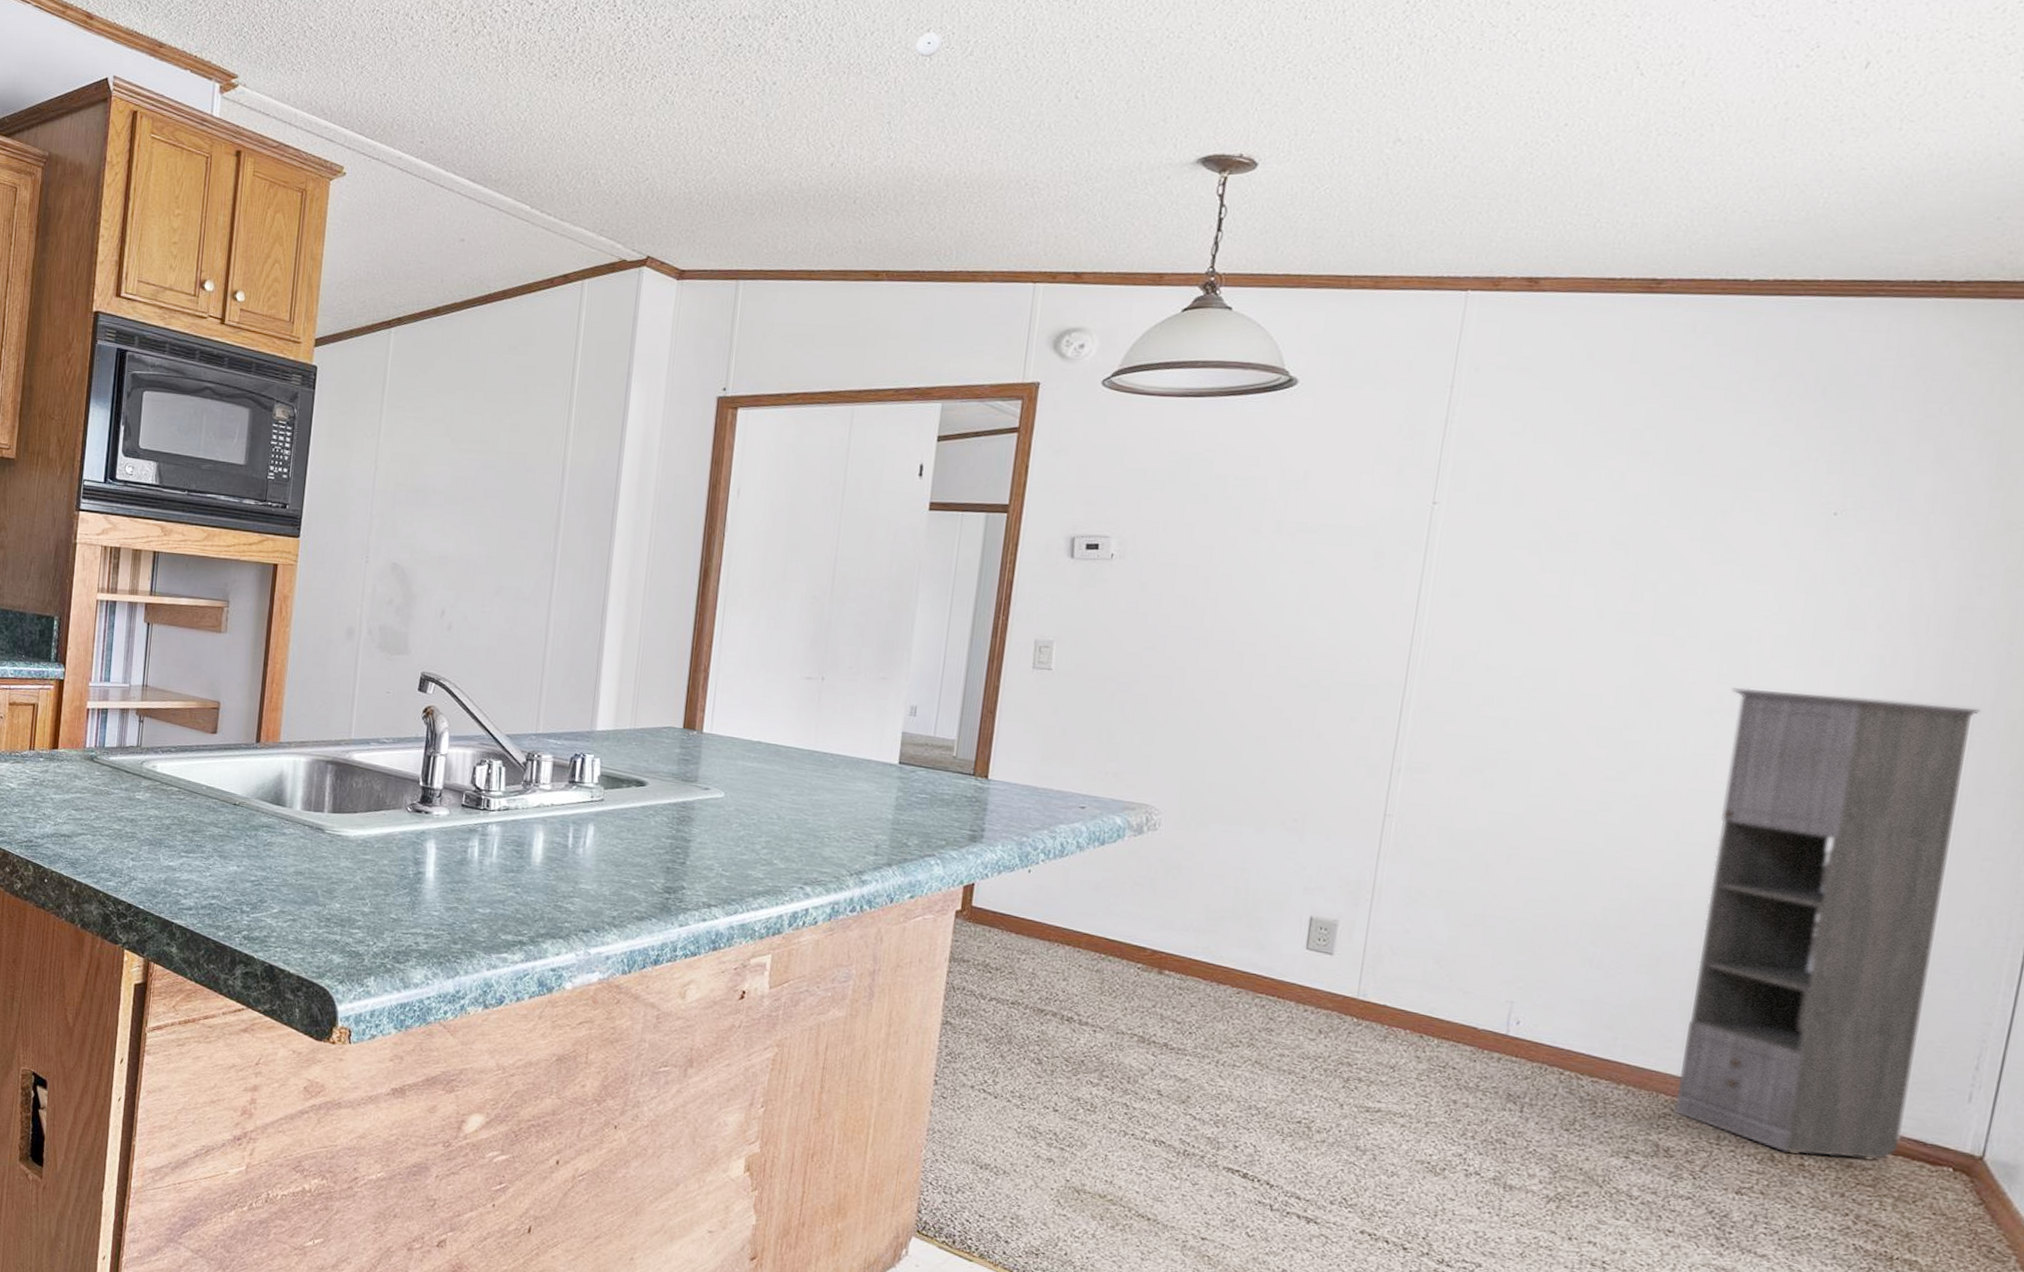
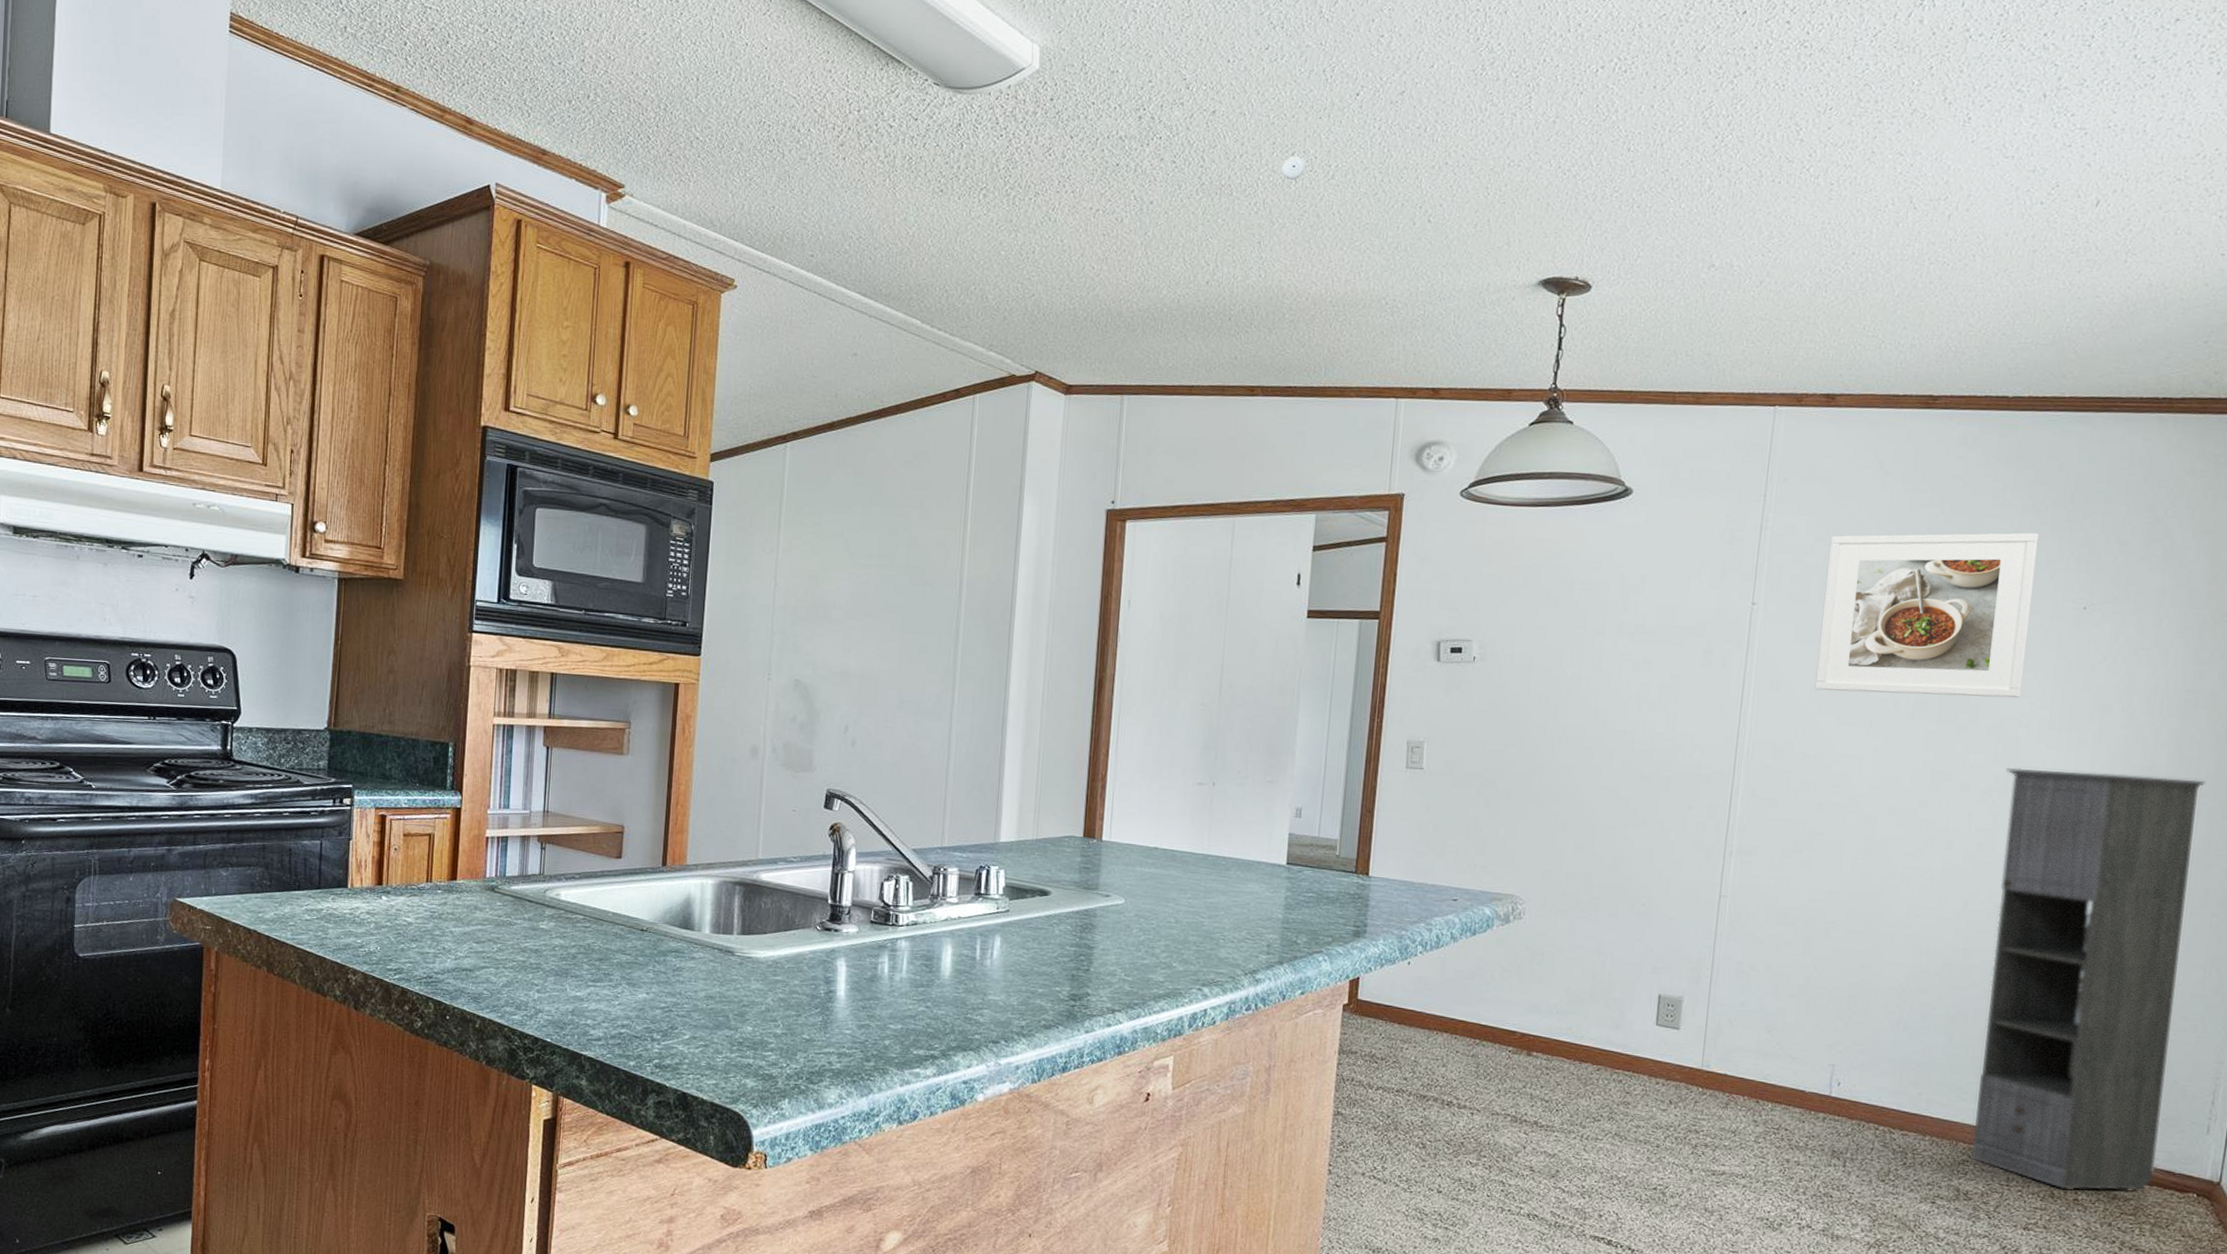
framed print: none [1504,429,1782,611] -> present [1815,532,2039,698]

